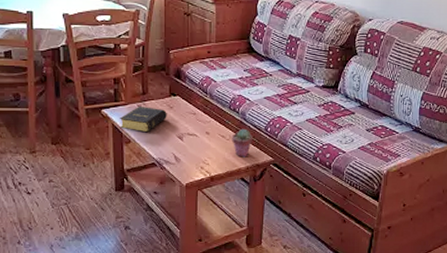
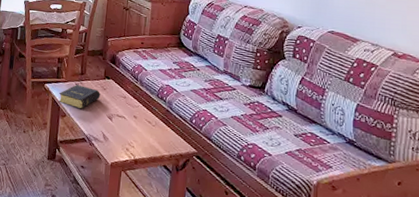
potted succulent: present [232,128,253,157] -> none [157,117,178,146]

